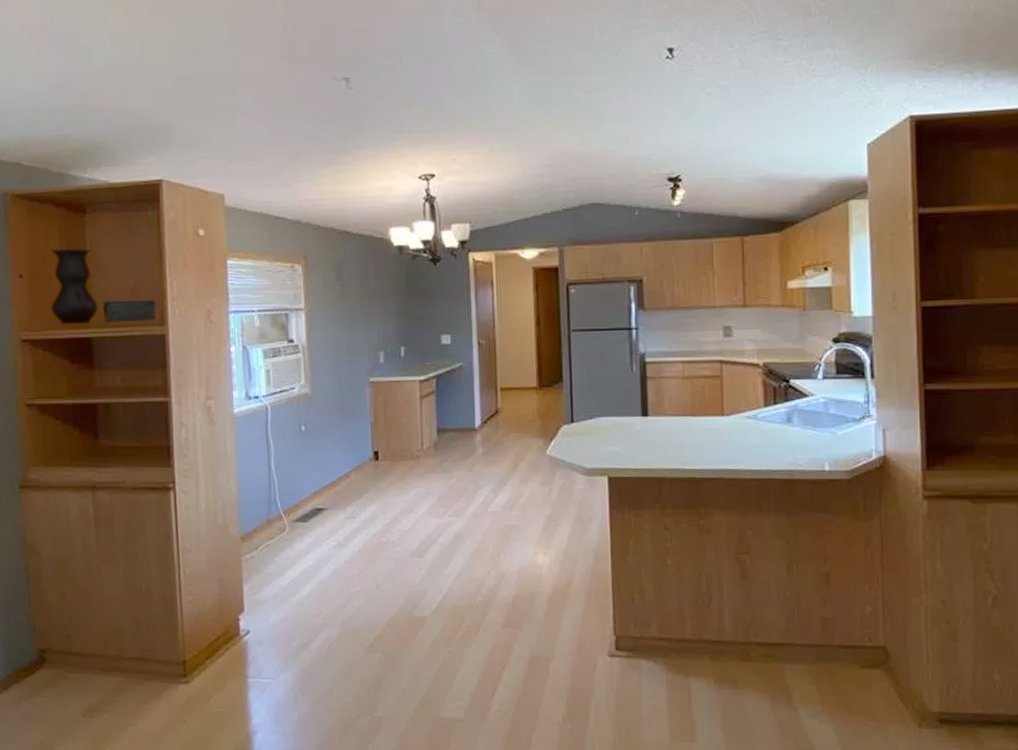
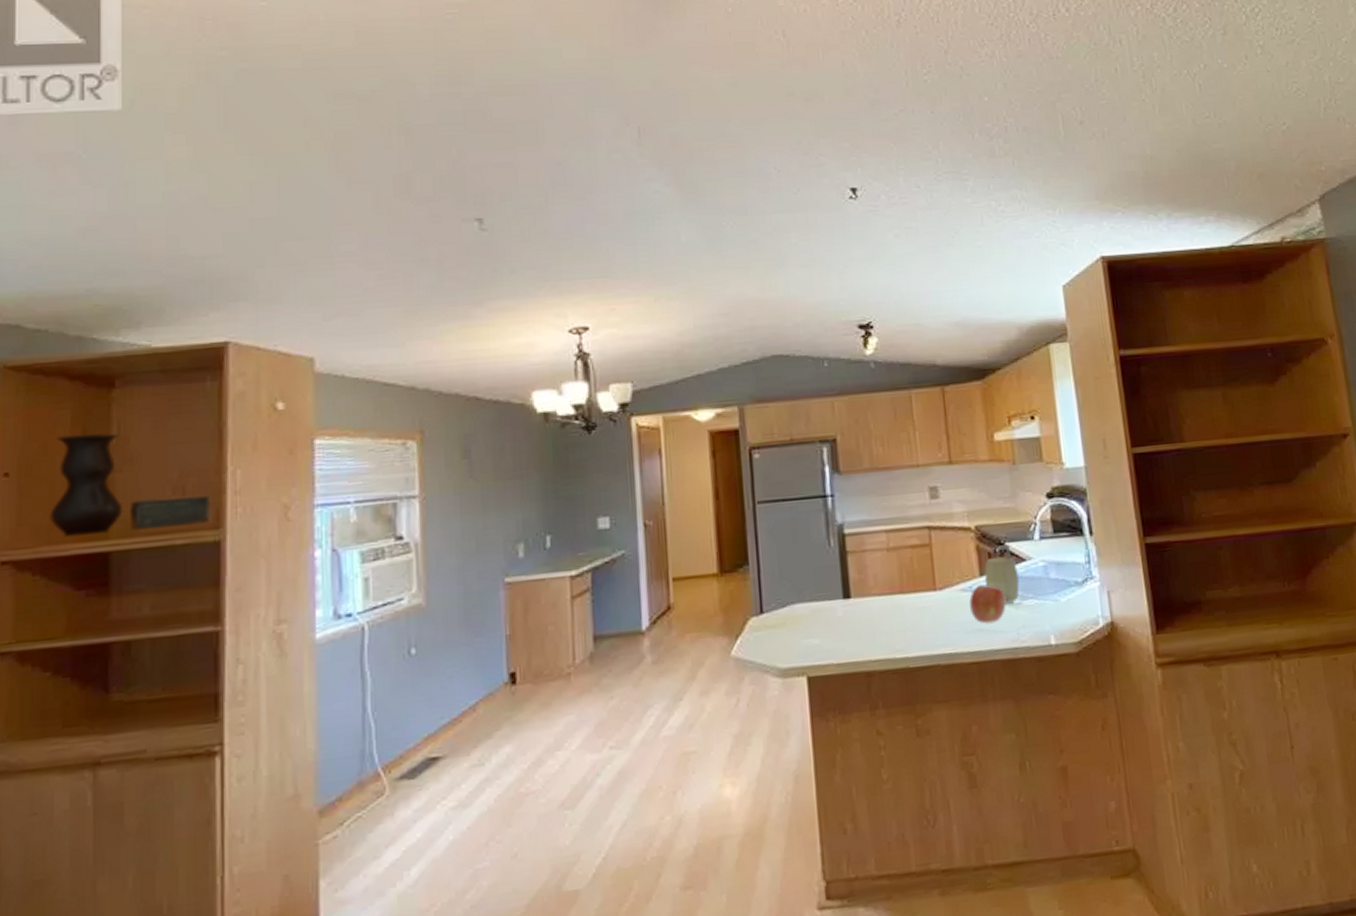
fruit: none [753,413,787,448] -> present [969,583,1007,624]
soap dispenser: none [768,381,800,431] -> present [984,544,1020,603]

